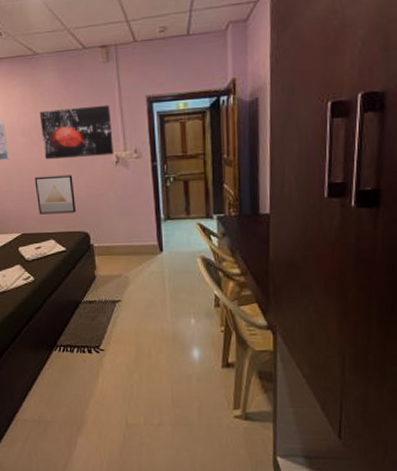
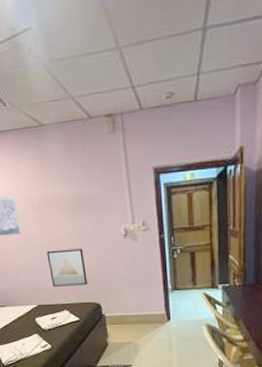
wall art: present [39,104,114,160] -> none [48,177,122,234]

